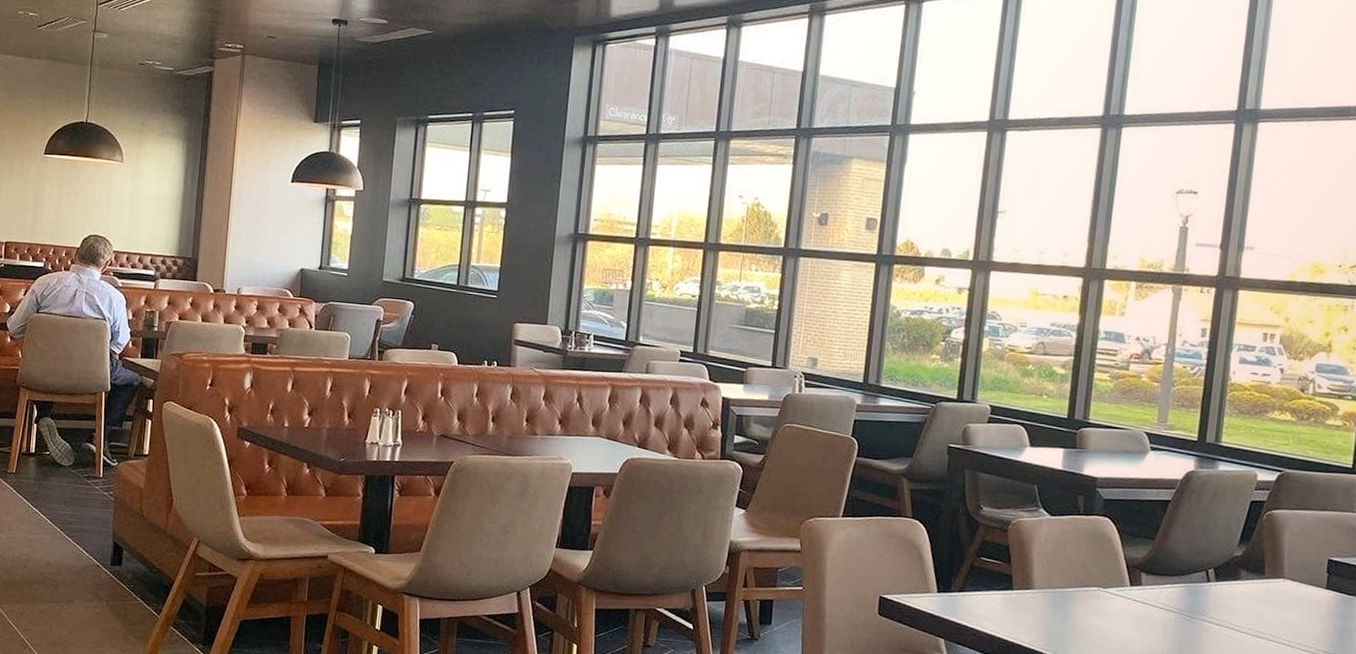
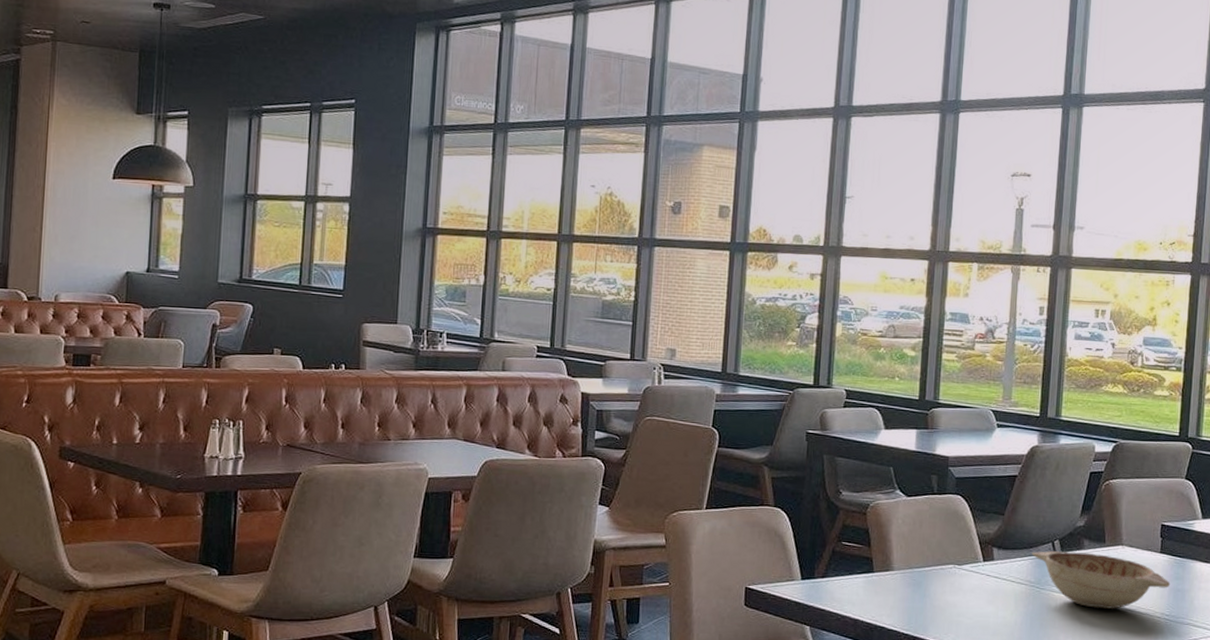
decorative bowl: none [1182,579,1336,644] -> present [1031,551,1171,609]

